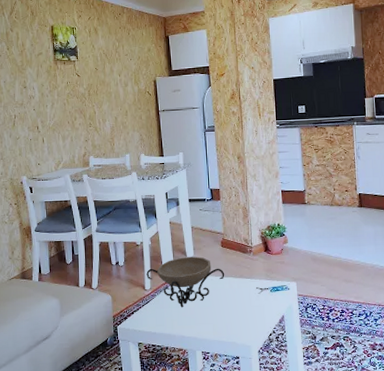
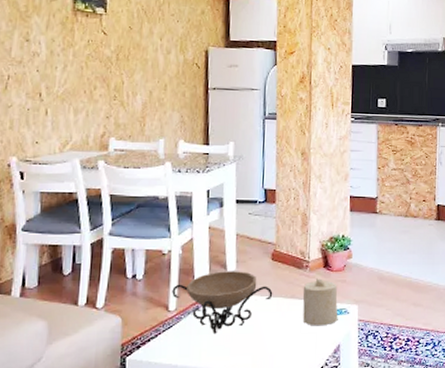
candle: none [249,261,281,301] -> present [302,278,338,326]

